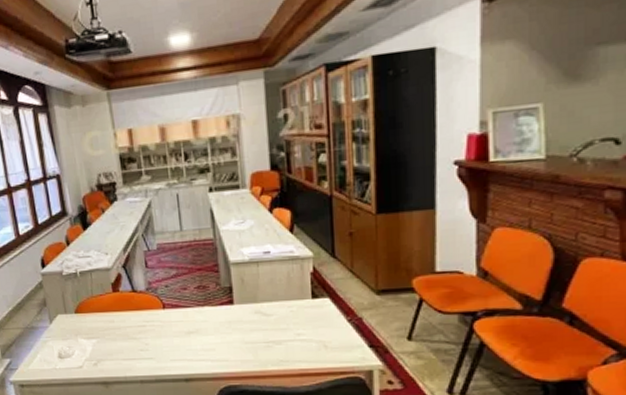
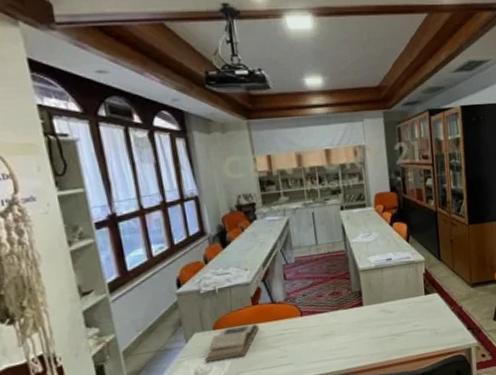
book: none [67,312,120,345] -> present [205,324,259,362]

